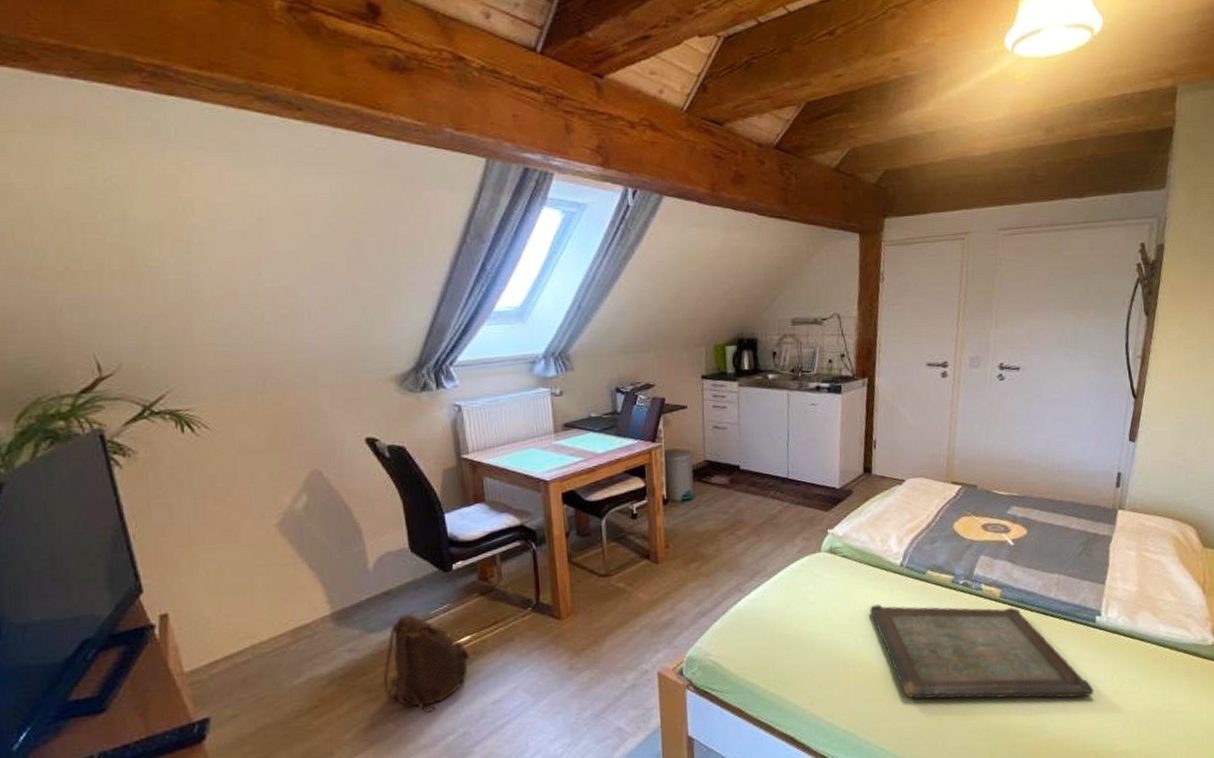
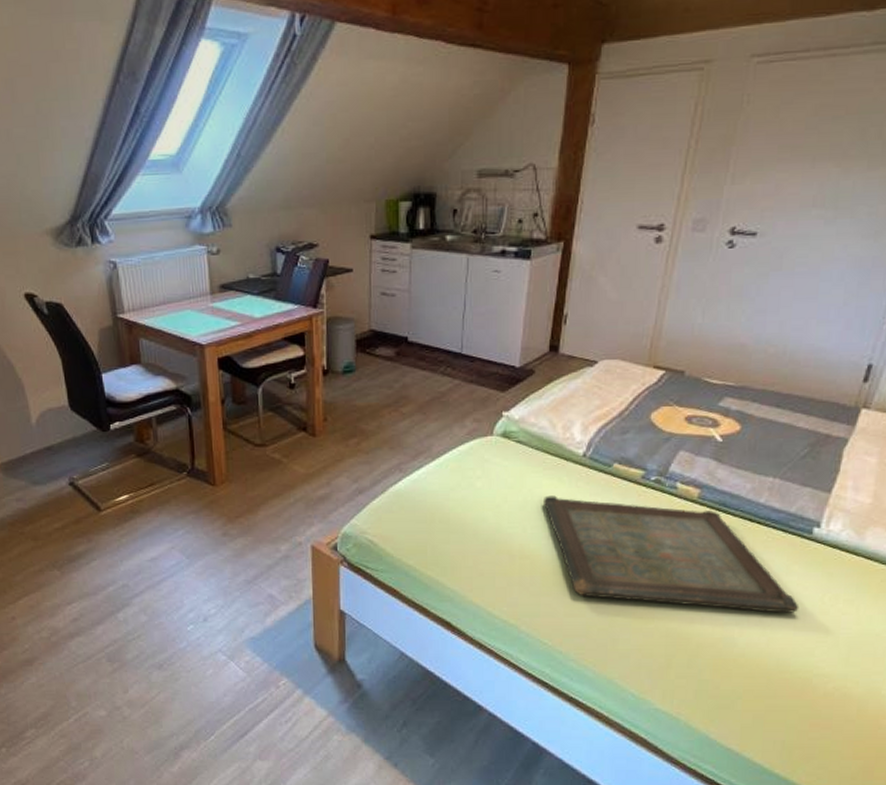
backpack: present [383,615,469,713] -> none [48,471,127,563]

